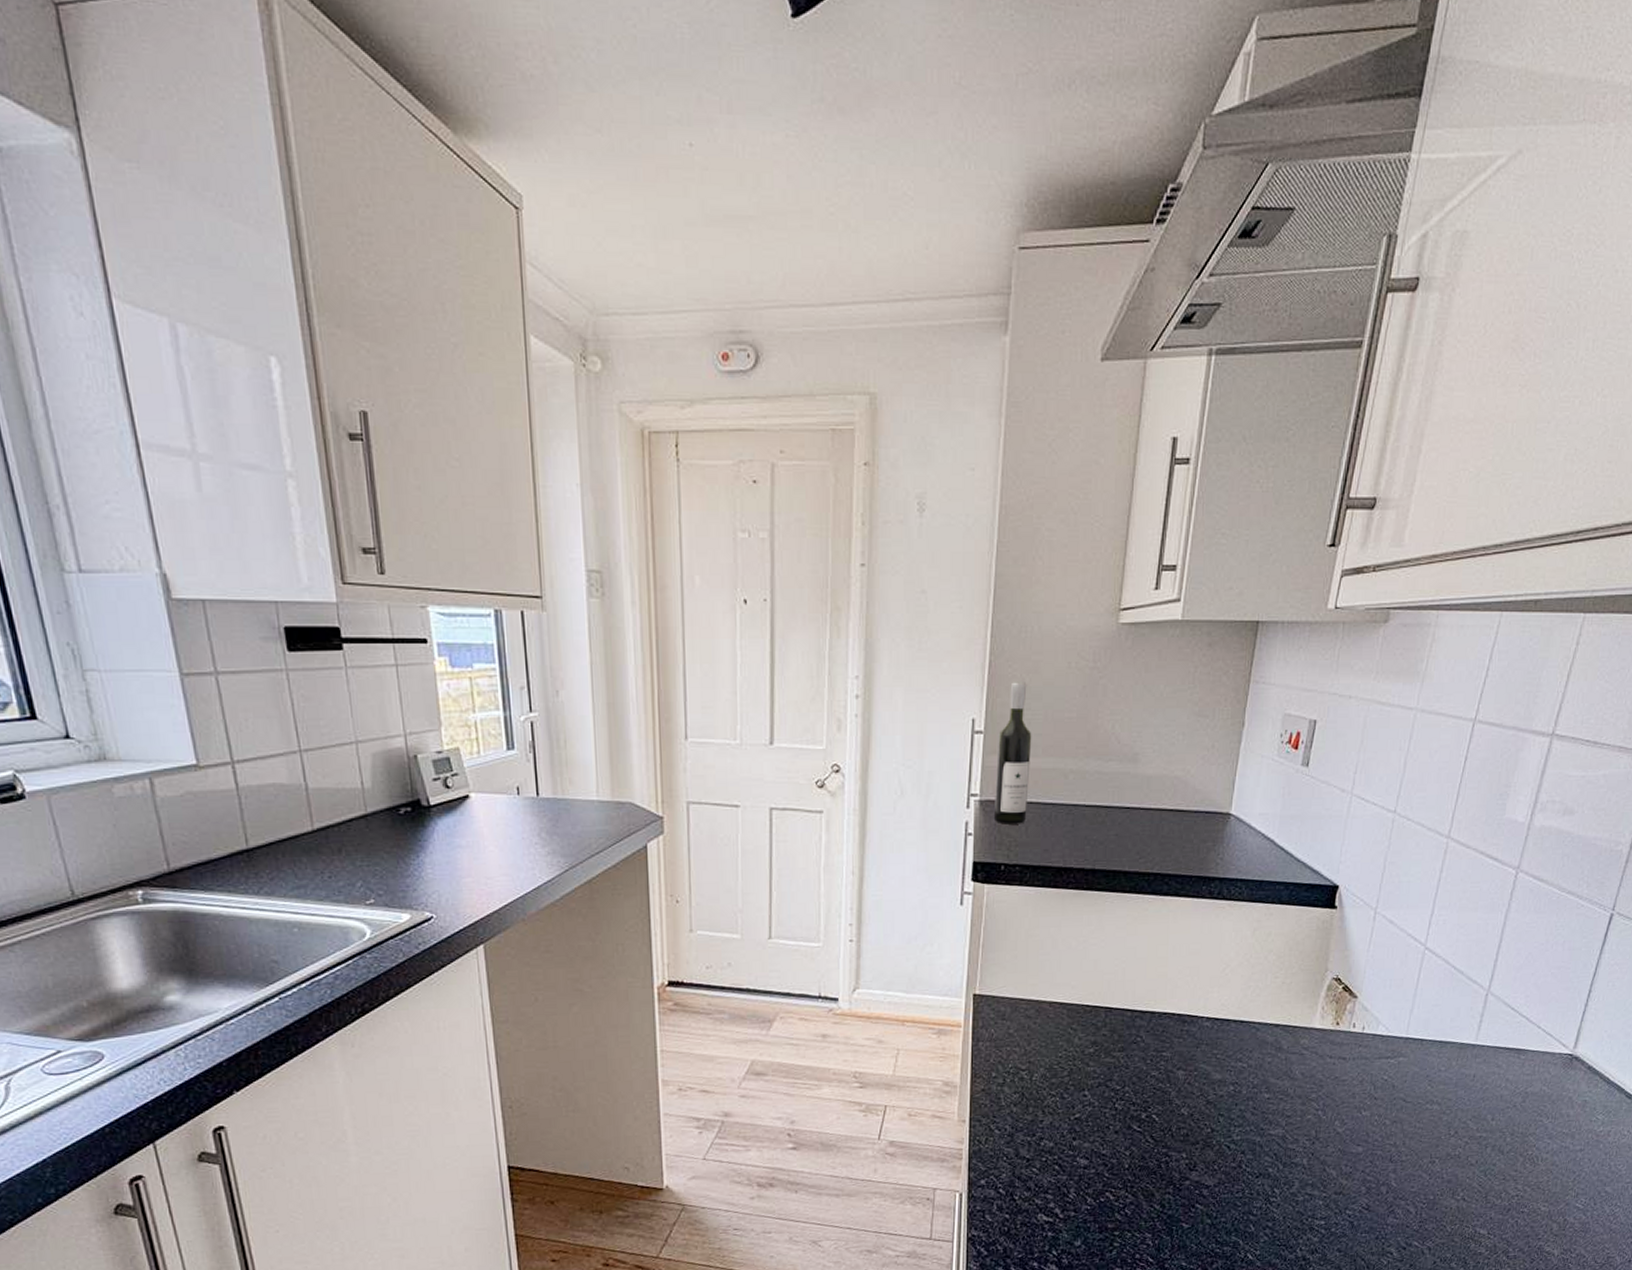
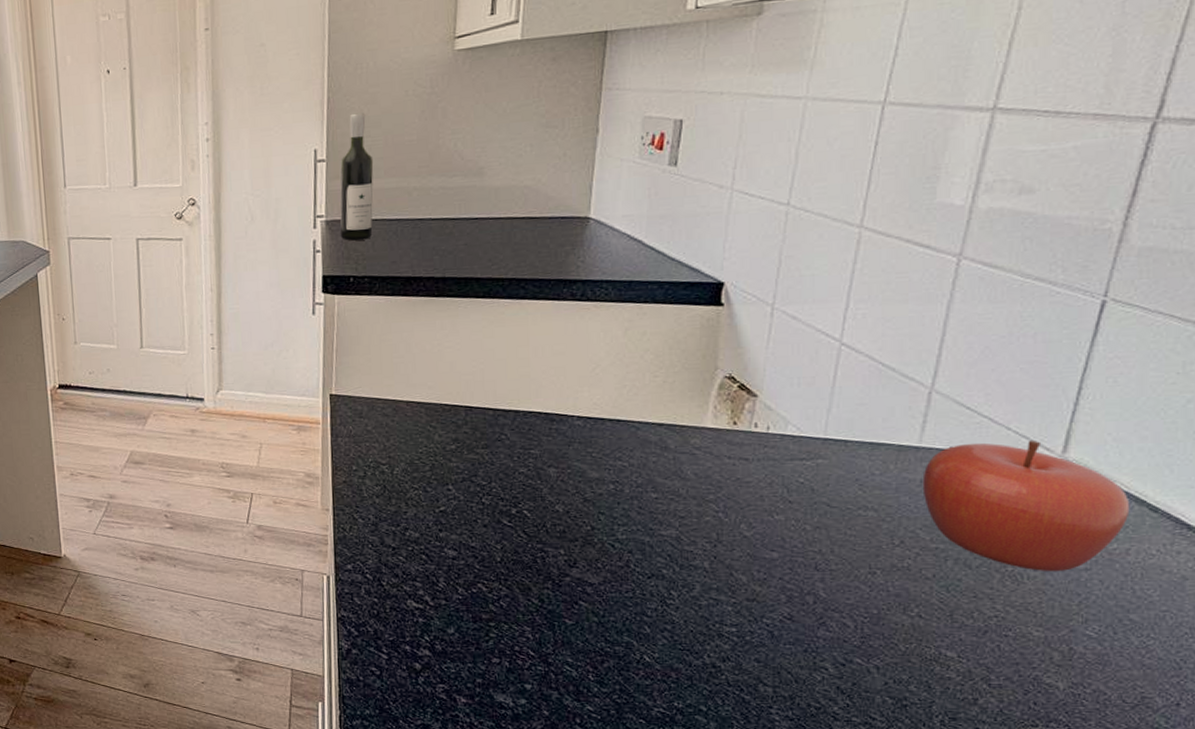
fruit: none [1474,1037,1614,1153] -> present [922,440,1130,571]

